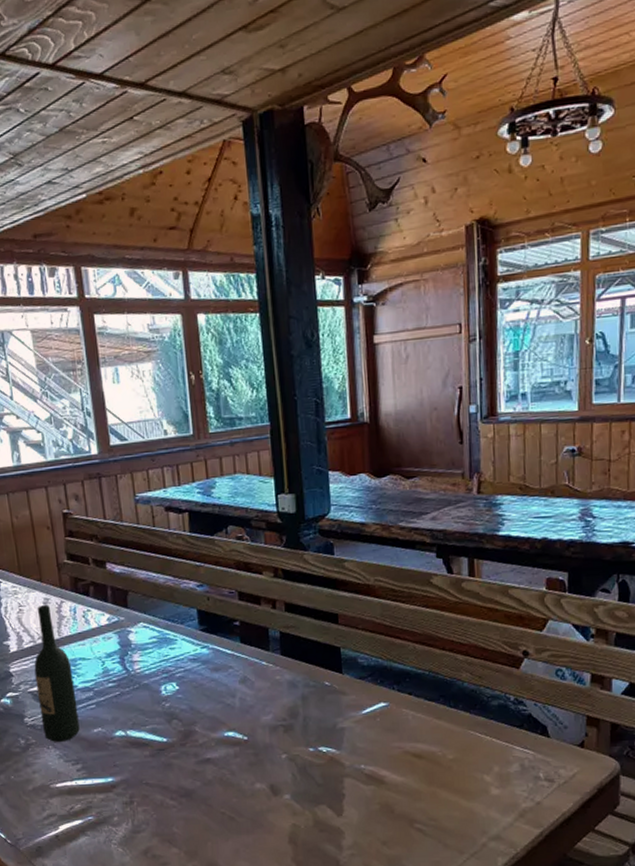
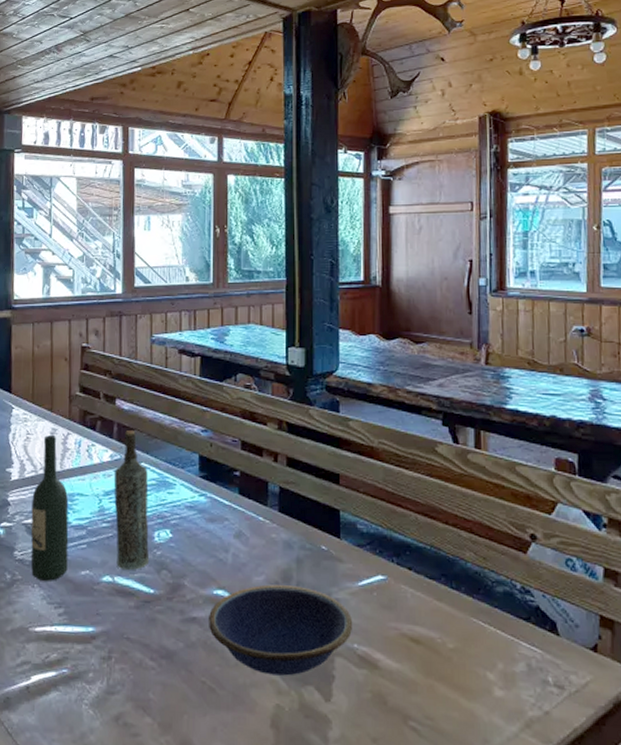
bottle: none [113,592,160,723] -> present [113,431,150,570]
bowl: none [222,720,360,800] -> present [209,584,353,676]

